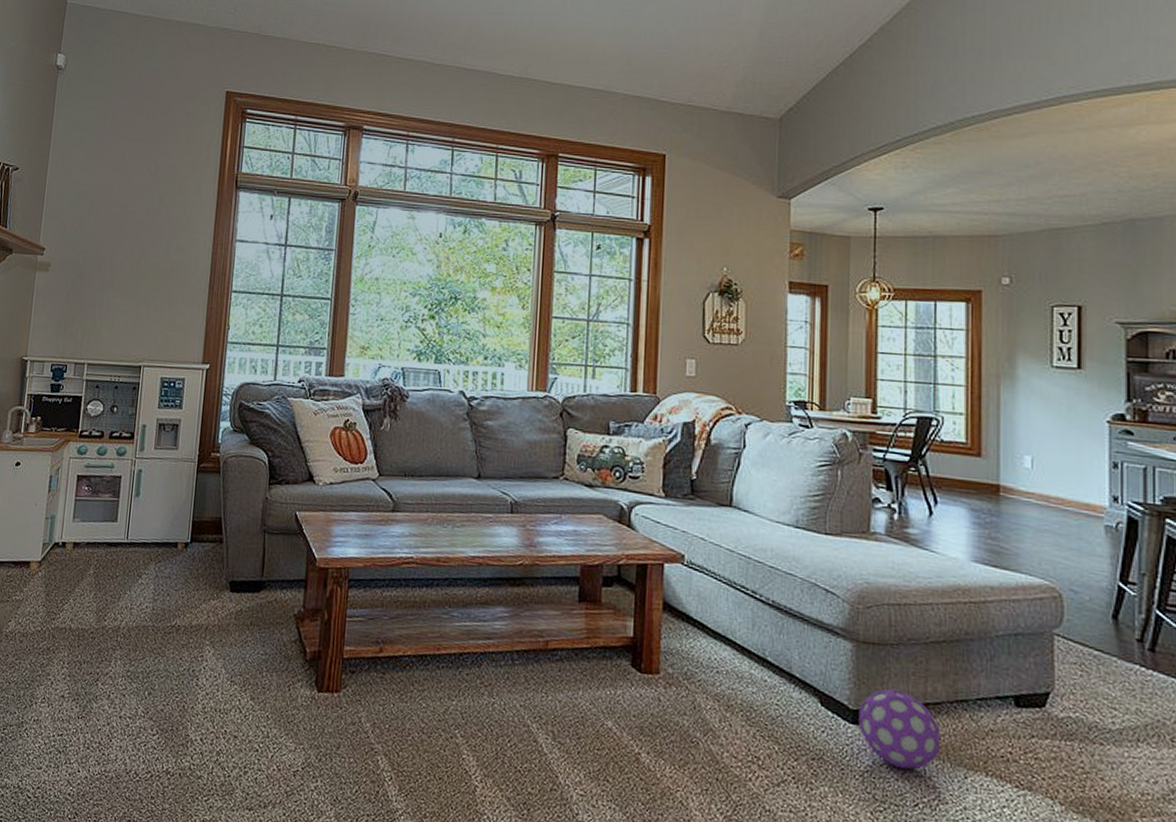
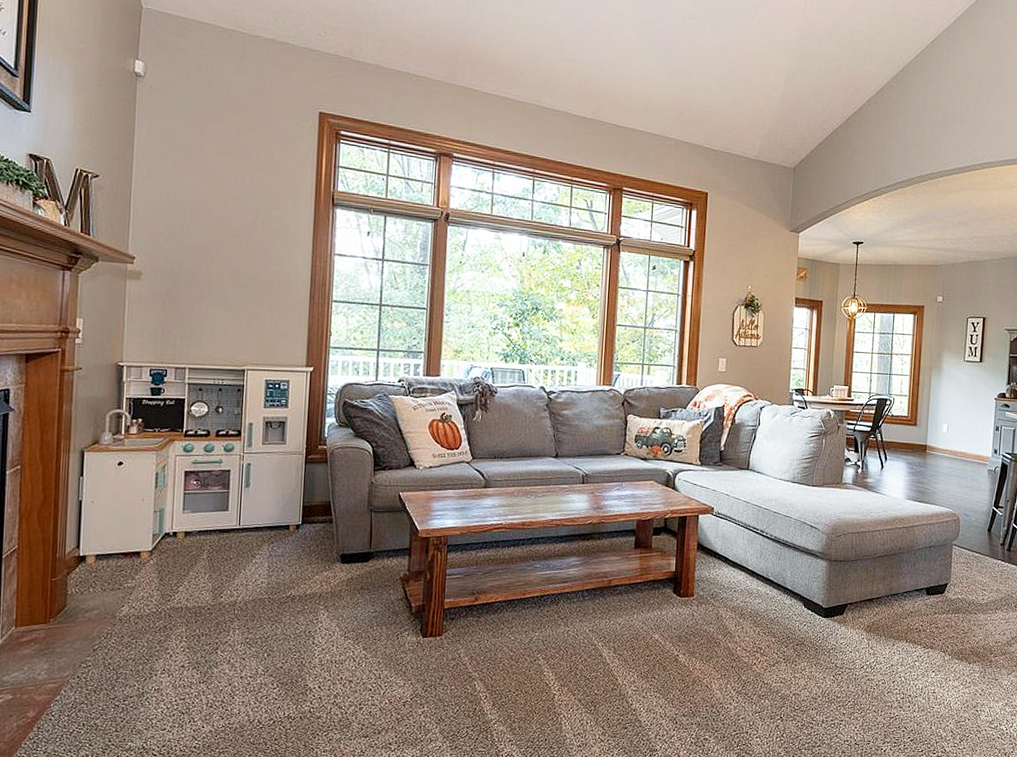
decorative ball: present [859,689,940,770] -> none [828,591,880,645]

